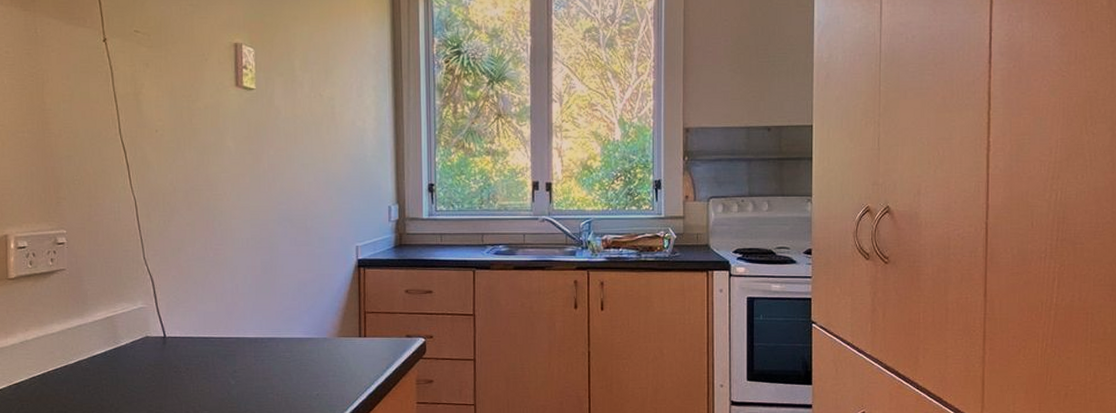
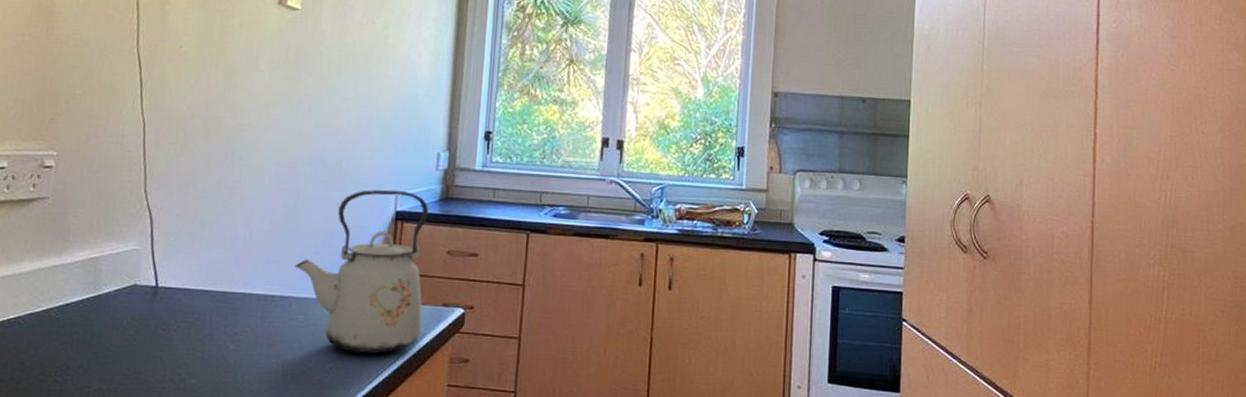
kettle: none [277,241,391,380] -> present [294,189,429,354]

